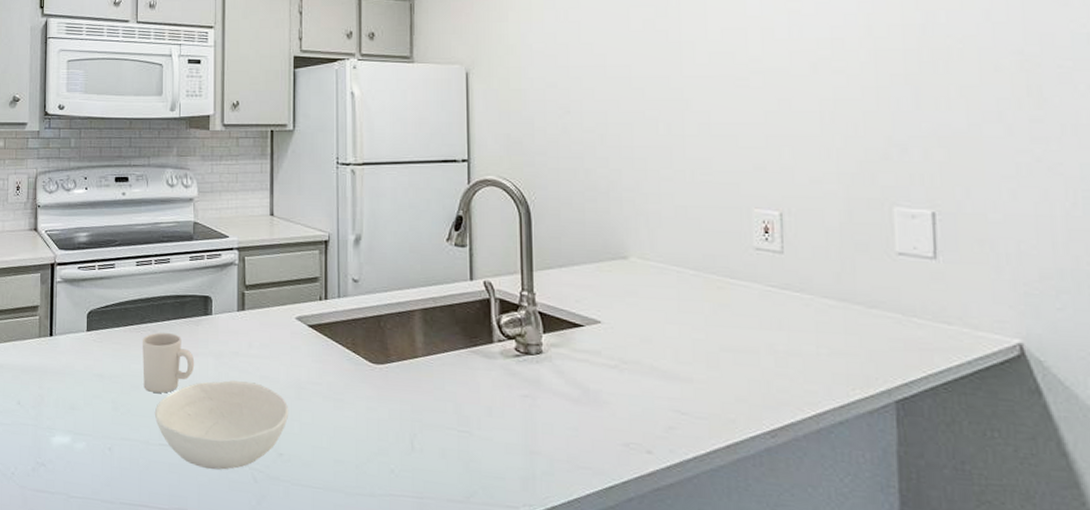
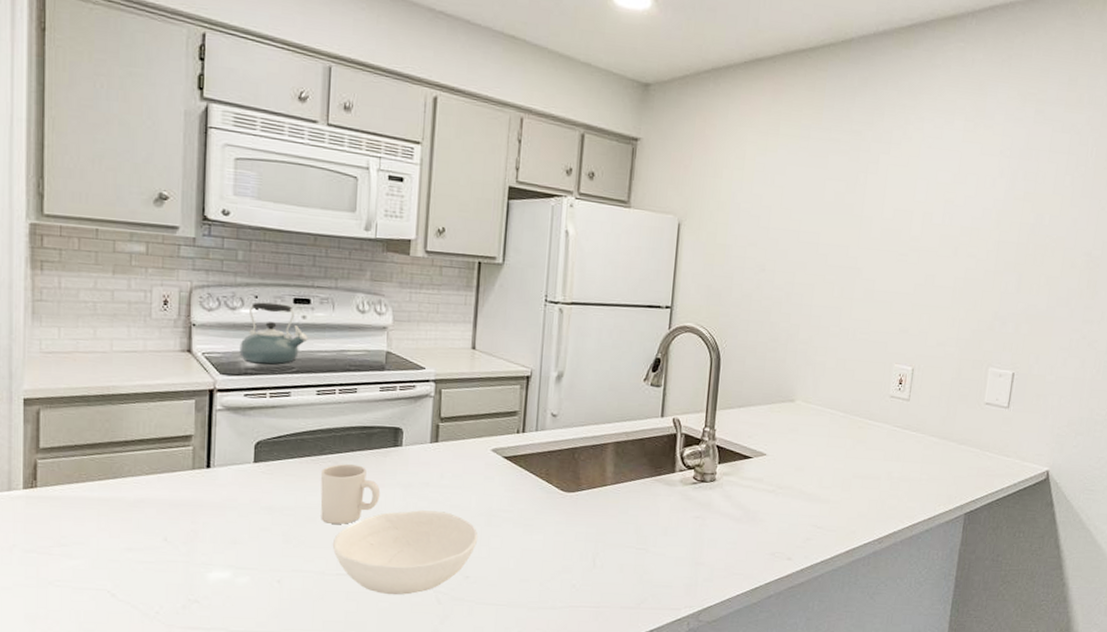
kettle: none [73,182,128,240] -> present [239,302,308,366]

